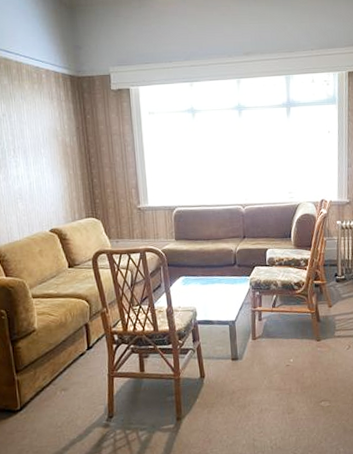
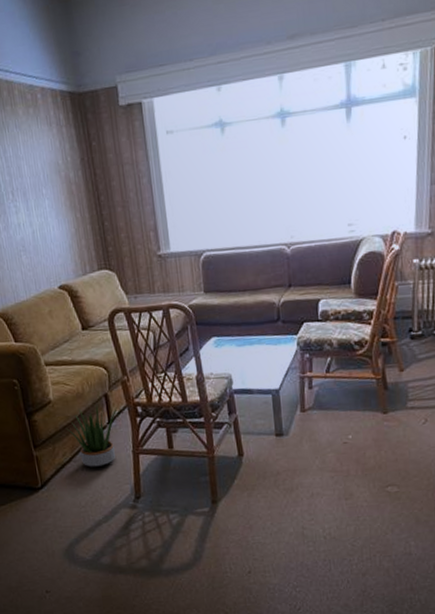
potted plant: none [48,333,96,391] -> present [66,405,117,468]

